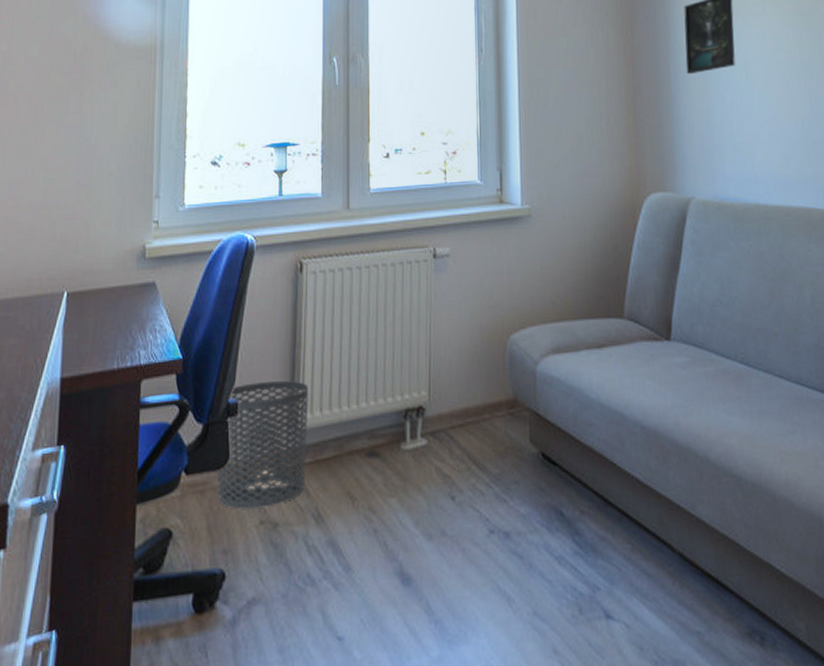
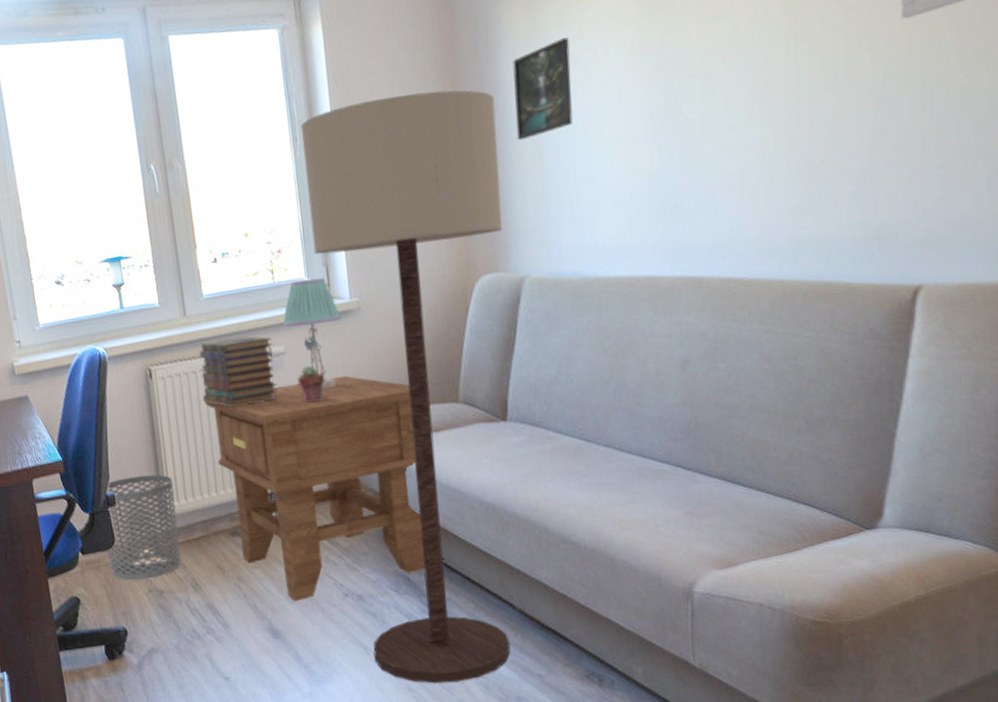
book stack: none [356,235,439,309] -> present [199,336,278,407]
side table: none [358,283,596,539] -> present [205,375,430,602]
table lamp: none [451,182,512,296] -> present [283,277,342,390]
potted succulent: none [460,270,489,309] -> present [297,365,326,403]
floor lamp: none [487,23,672,644] -> present [300,90,511,684]

